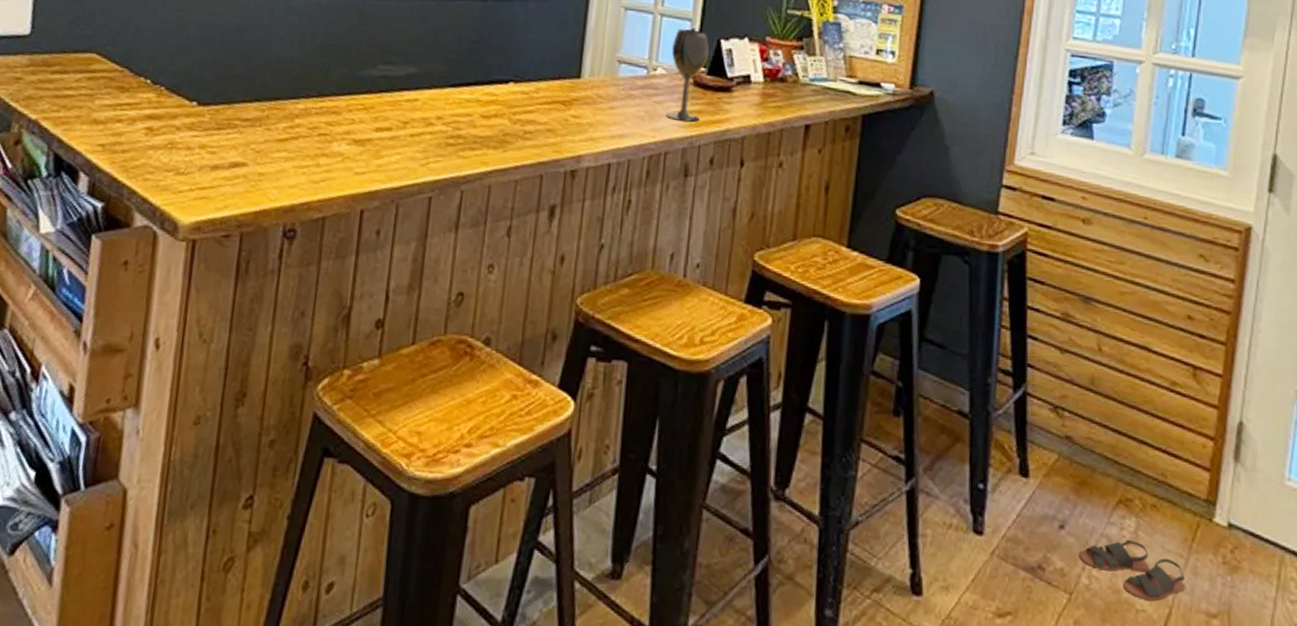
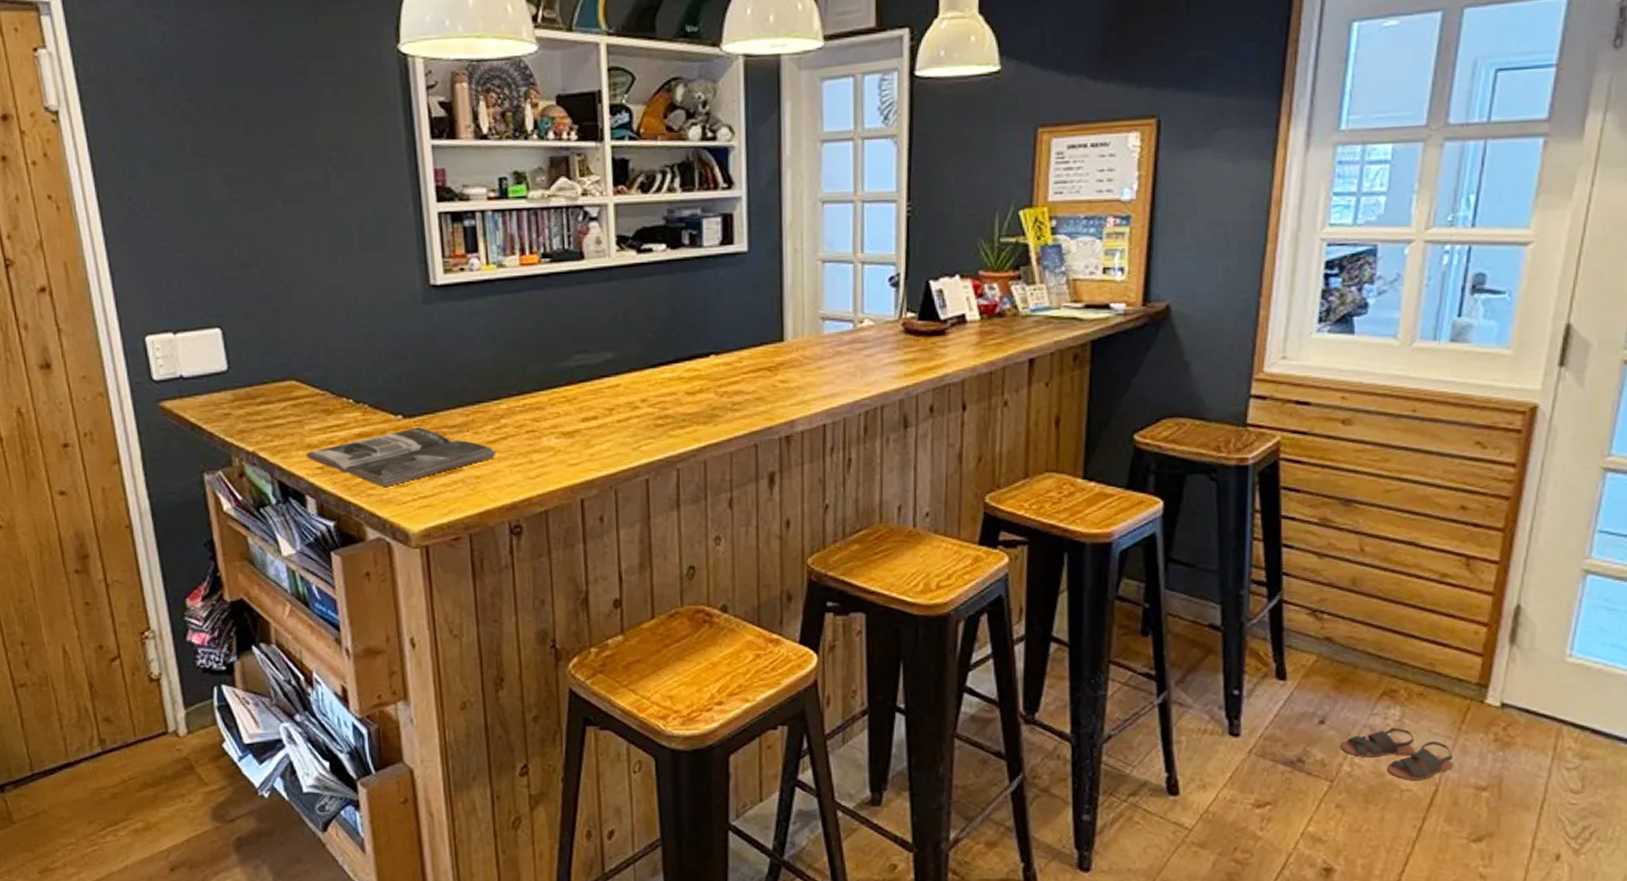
magazine: none [89,116,285,173] -> present [305,427,496,487]
wine glass: present [666,29,709,123] -> none [877,274,917,373]

